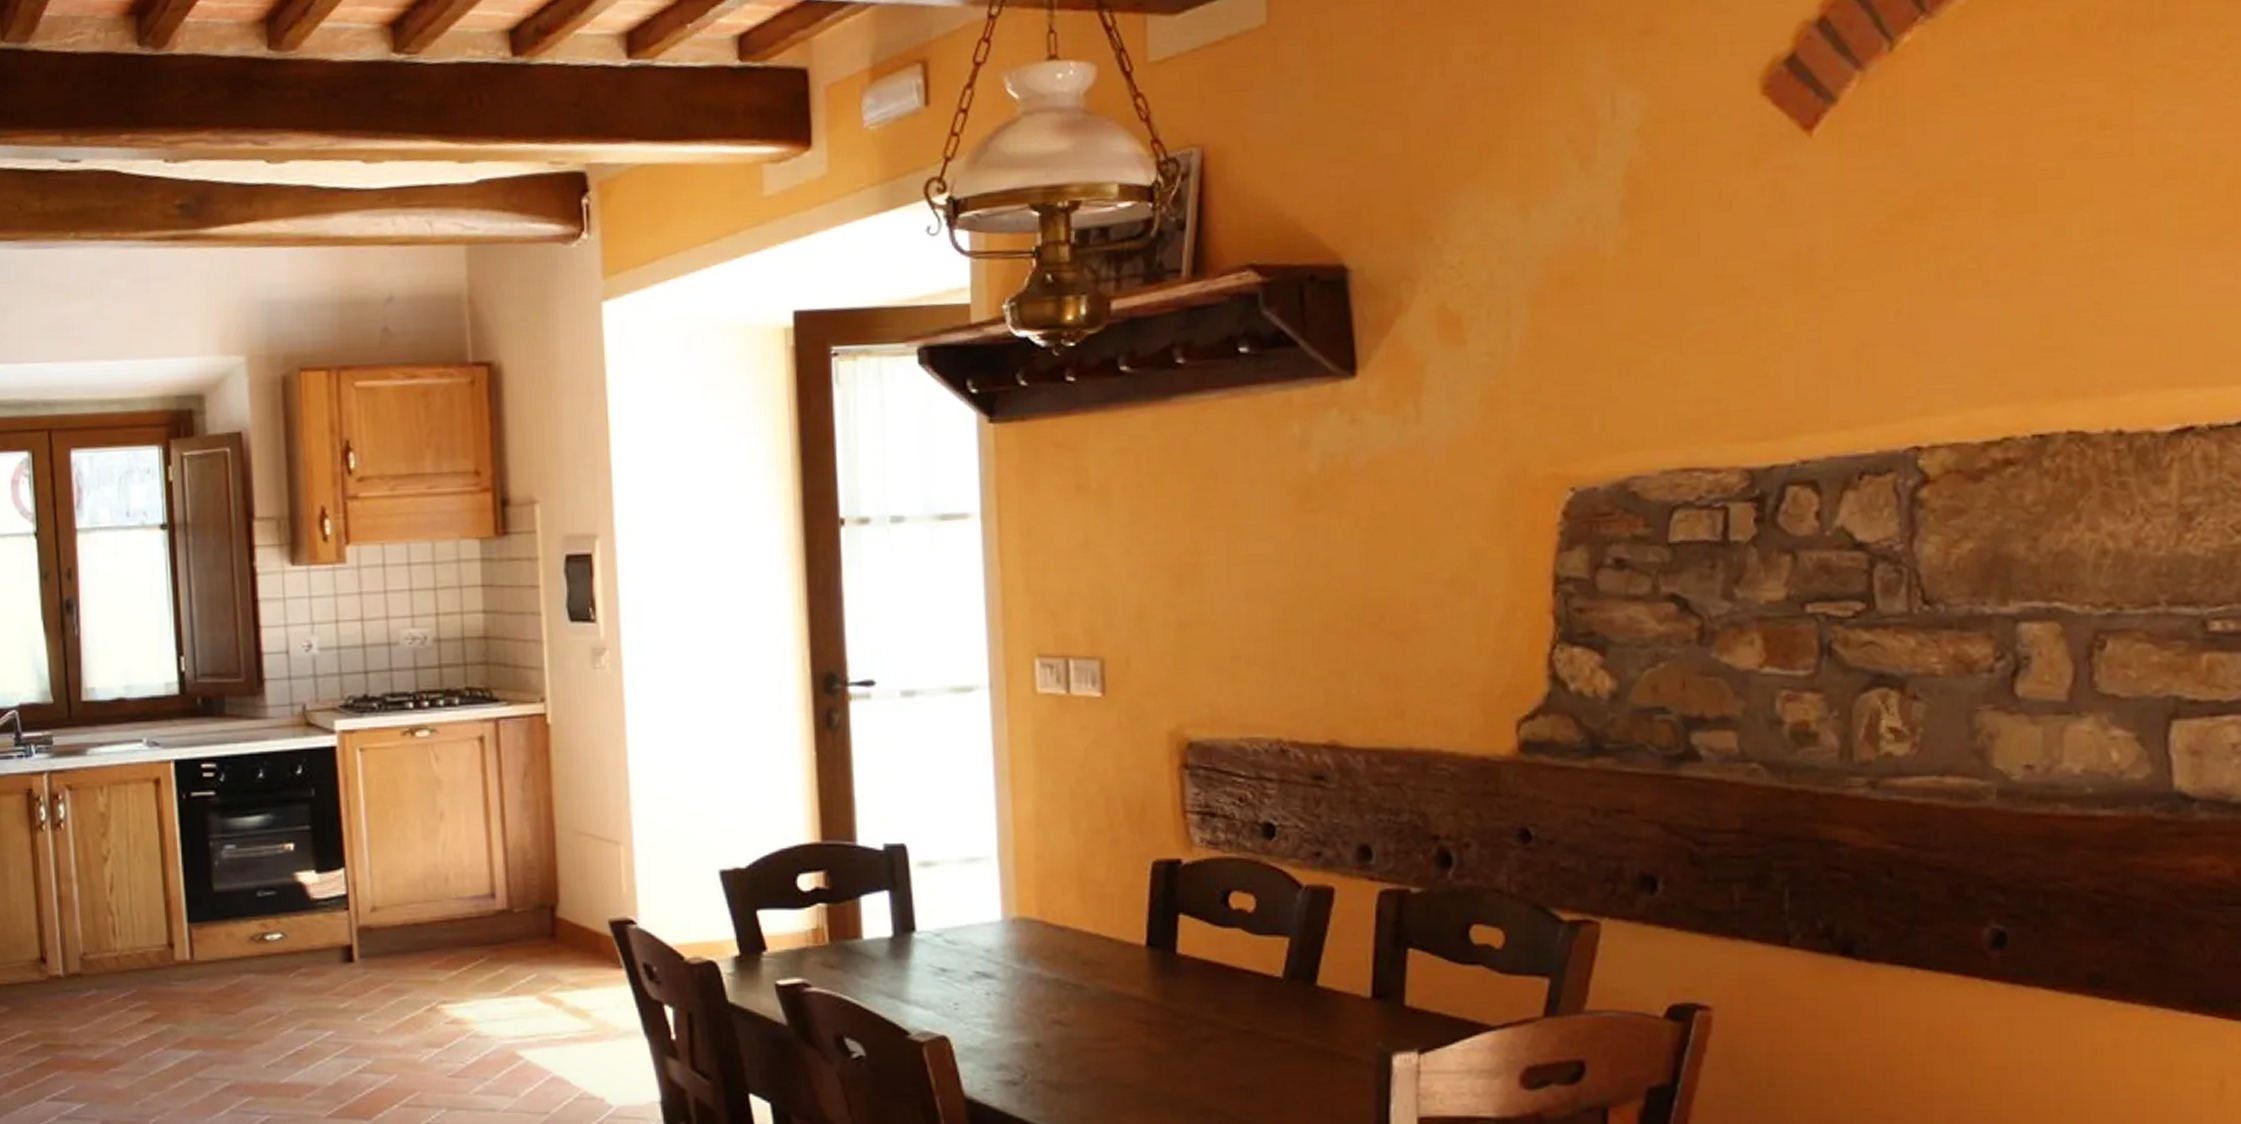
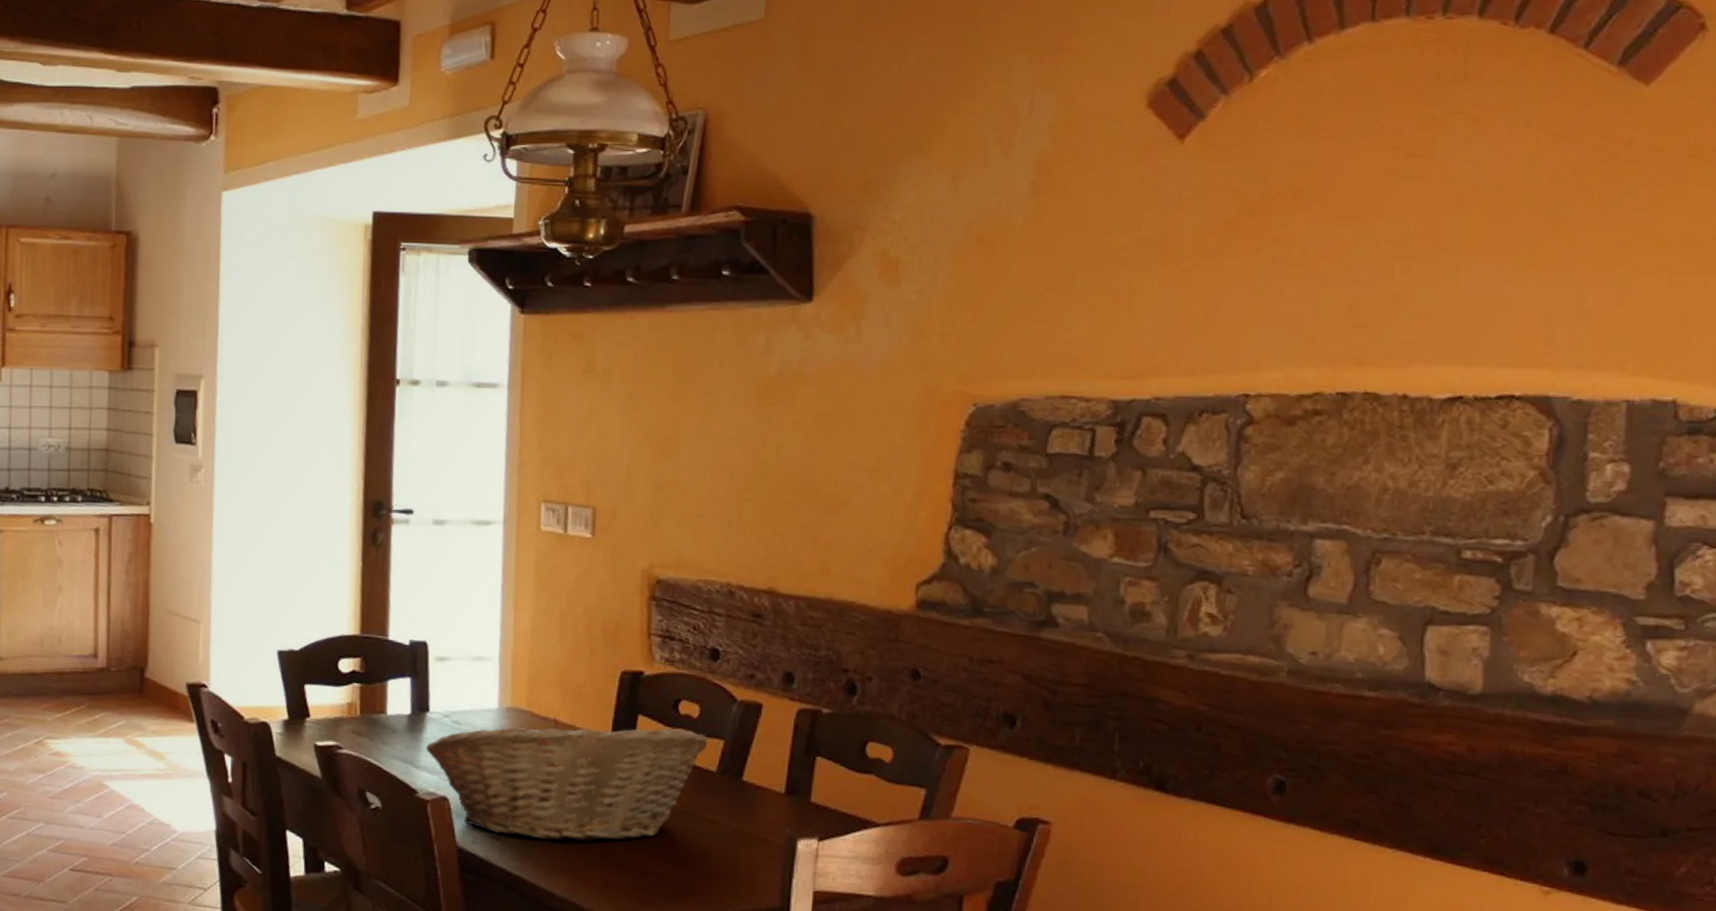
fruit basket: none [914,926,1269,1081] -> present [425,717,708,842]

